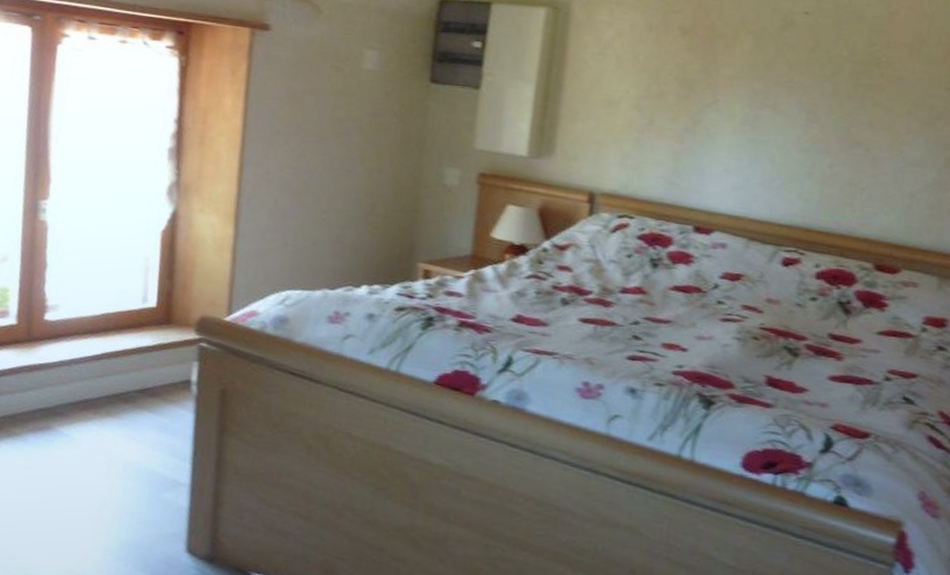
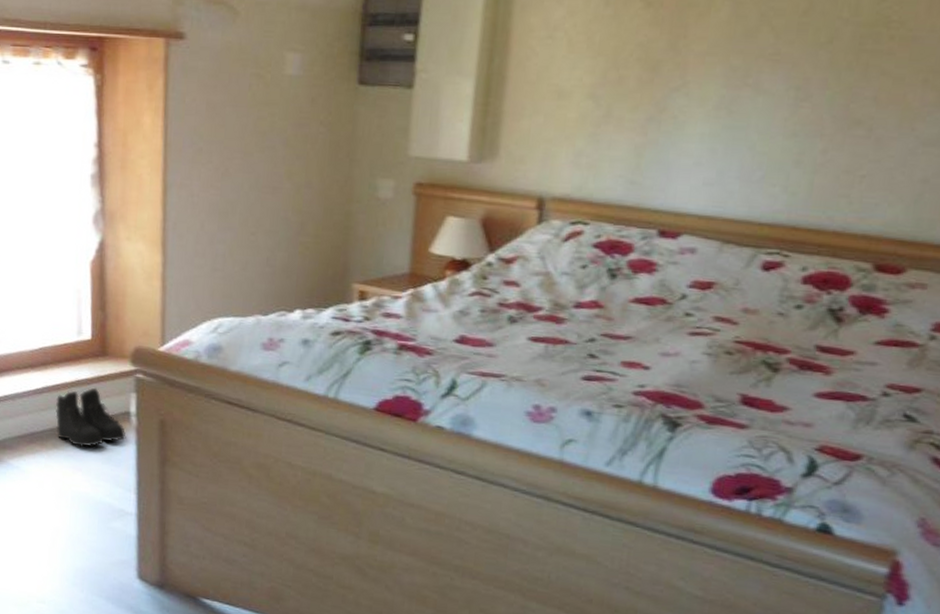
boots: none [112,355,185,416] -> present [55,387,126,448]

